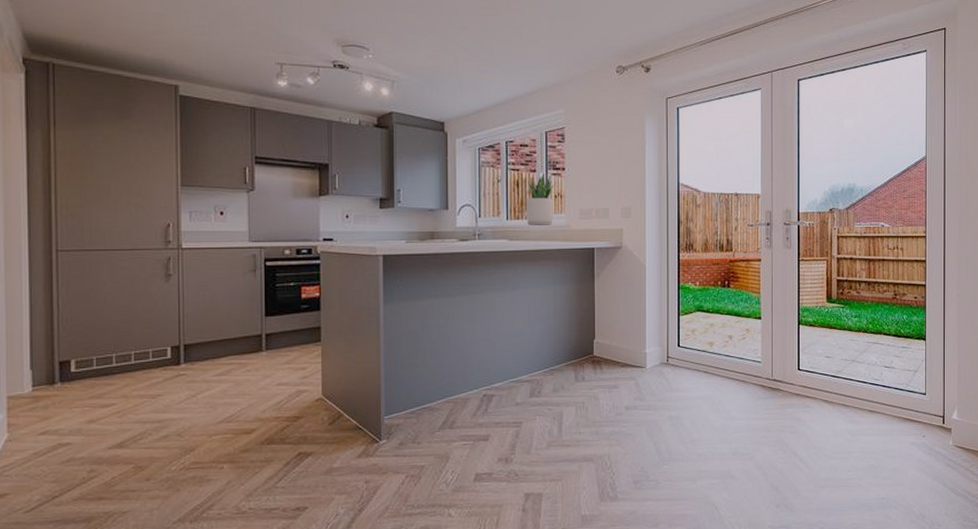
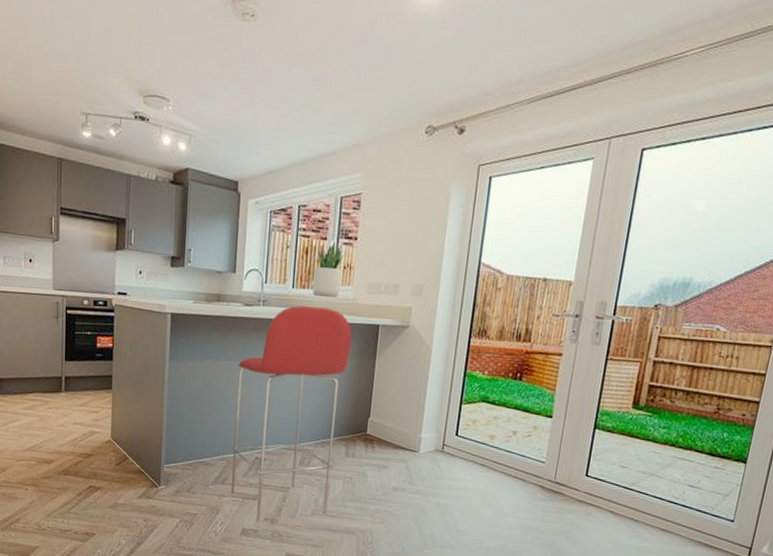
bar stool: none [456,236,569,465] -> present [230,305,352,523]

